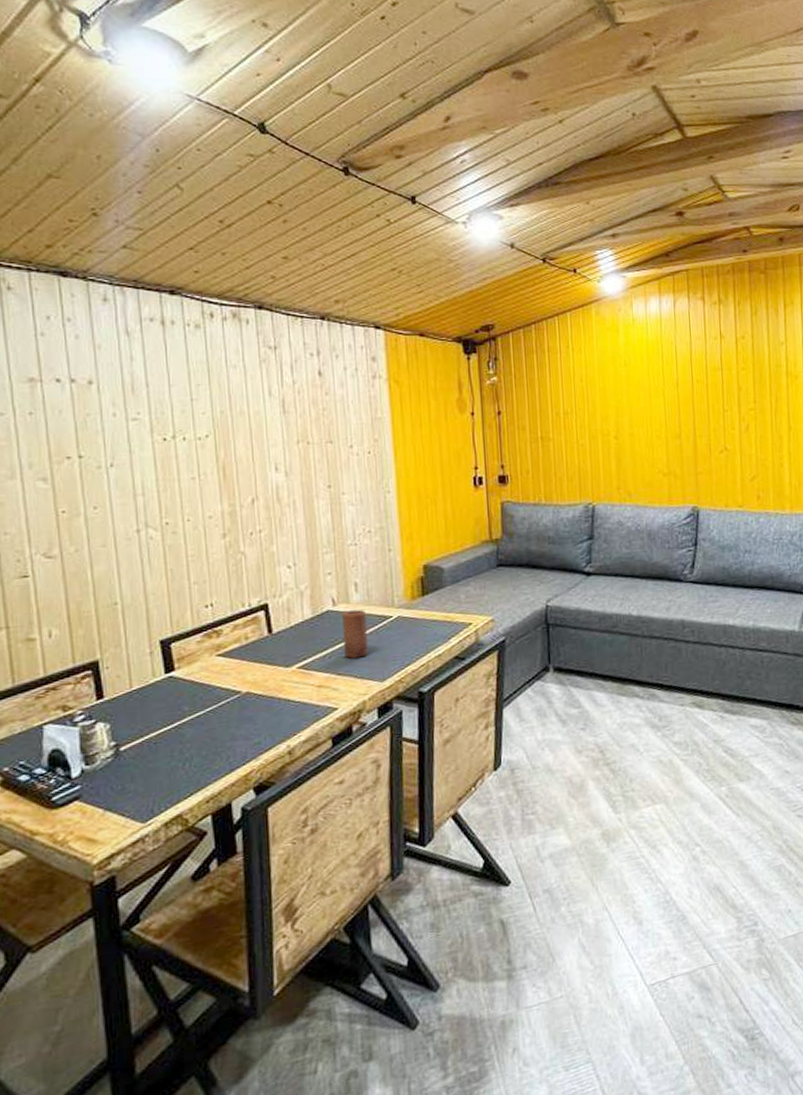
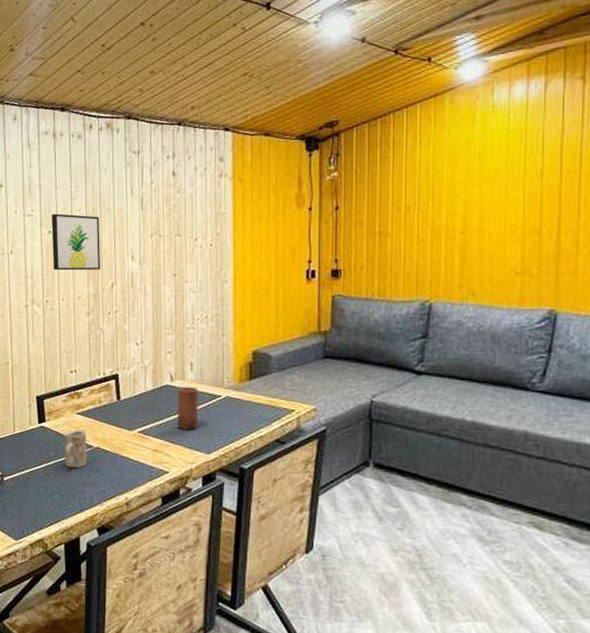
wall art: none [166,417,237,486] -> present [51,213,101,271]
mug: none [200,674,236,722] -> present [63,430,88,468]

